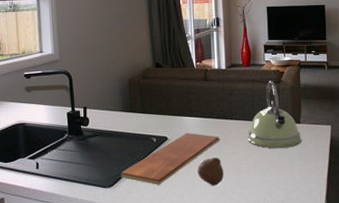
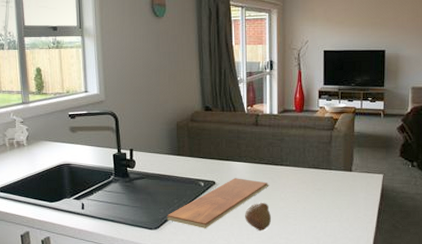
kettle: present [248,80,302,148] -> none [297,127,352,195]

